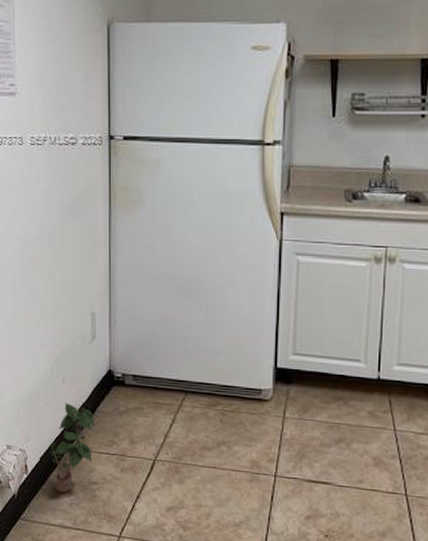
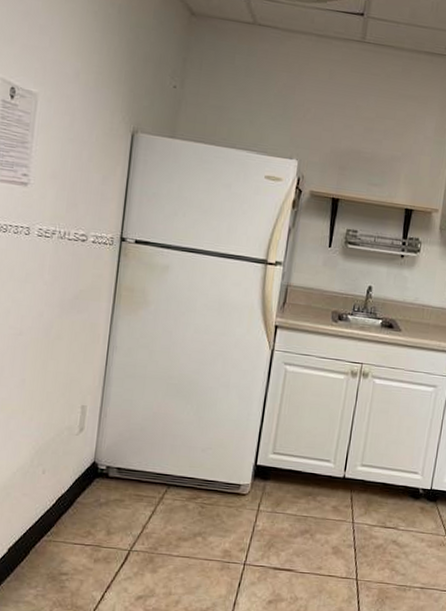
potted plant: present [50,402,95,492] -> none [20,492,73,584]

